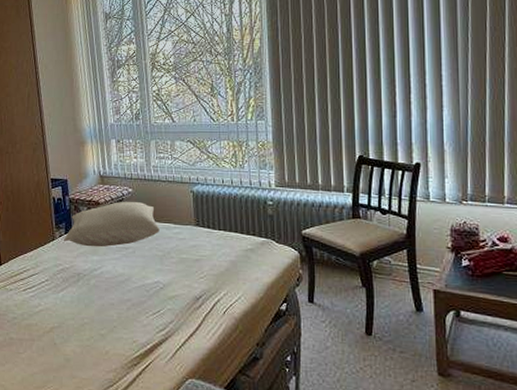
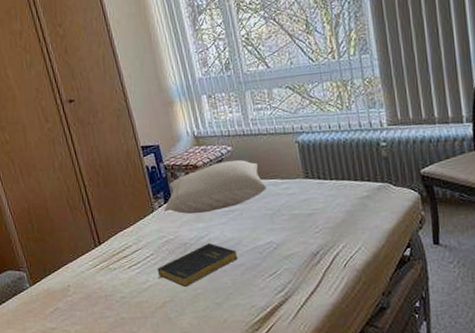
book: none [49,275,126,315] -> present [157,242,238,287]

